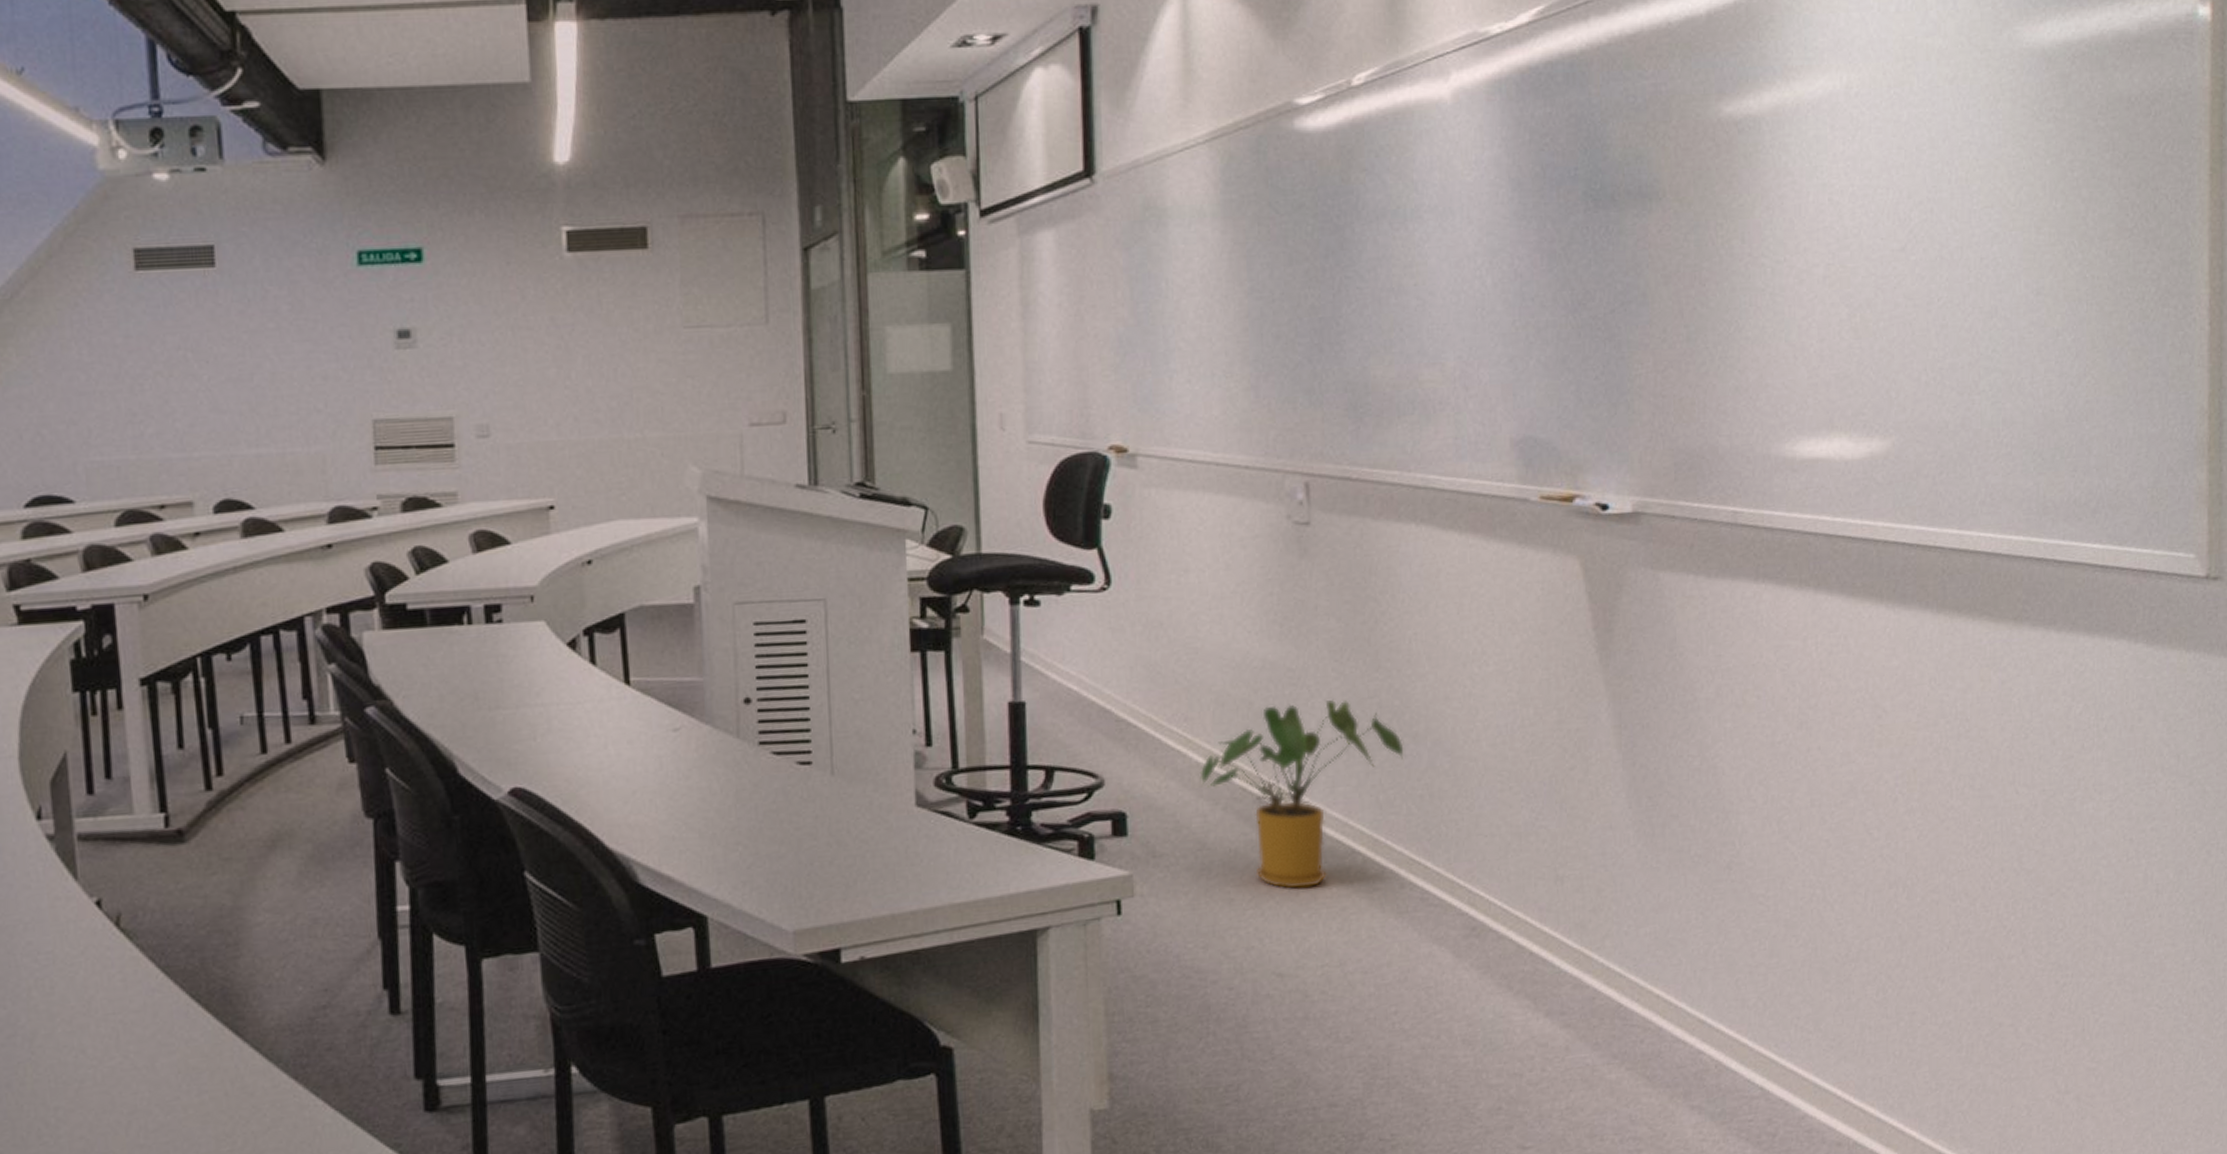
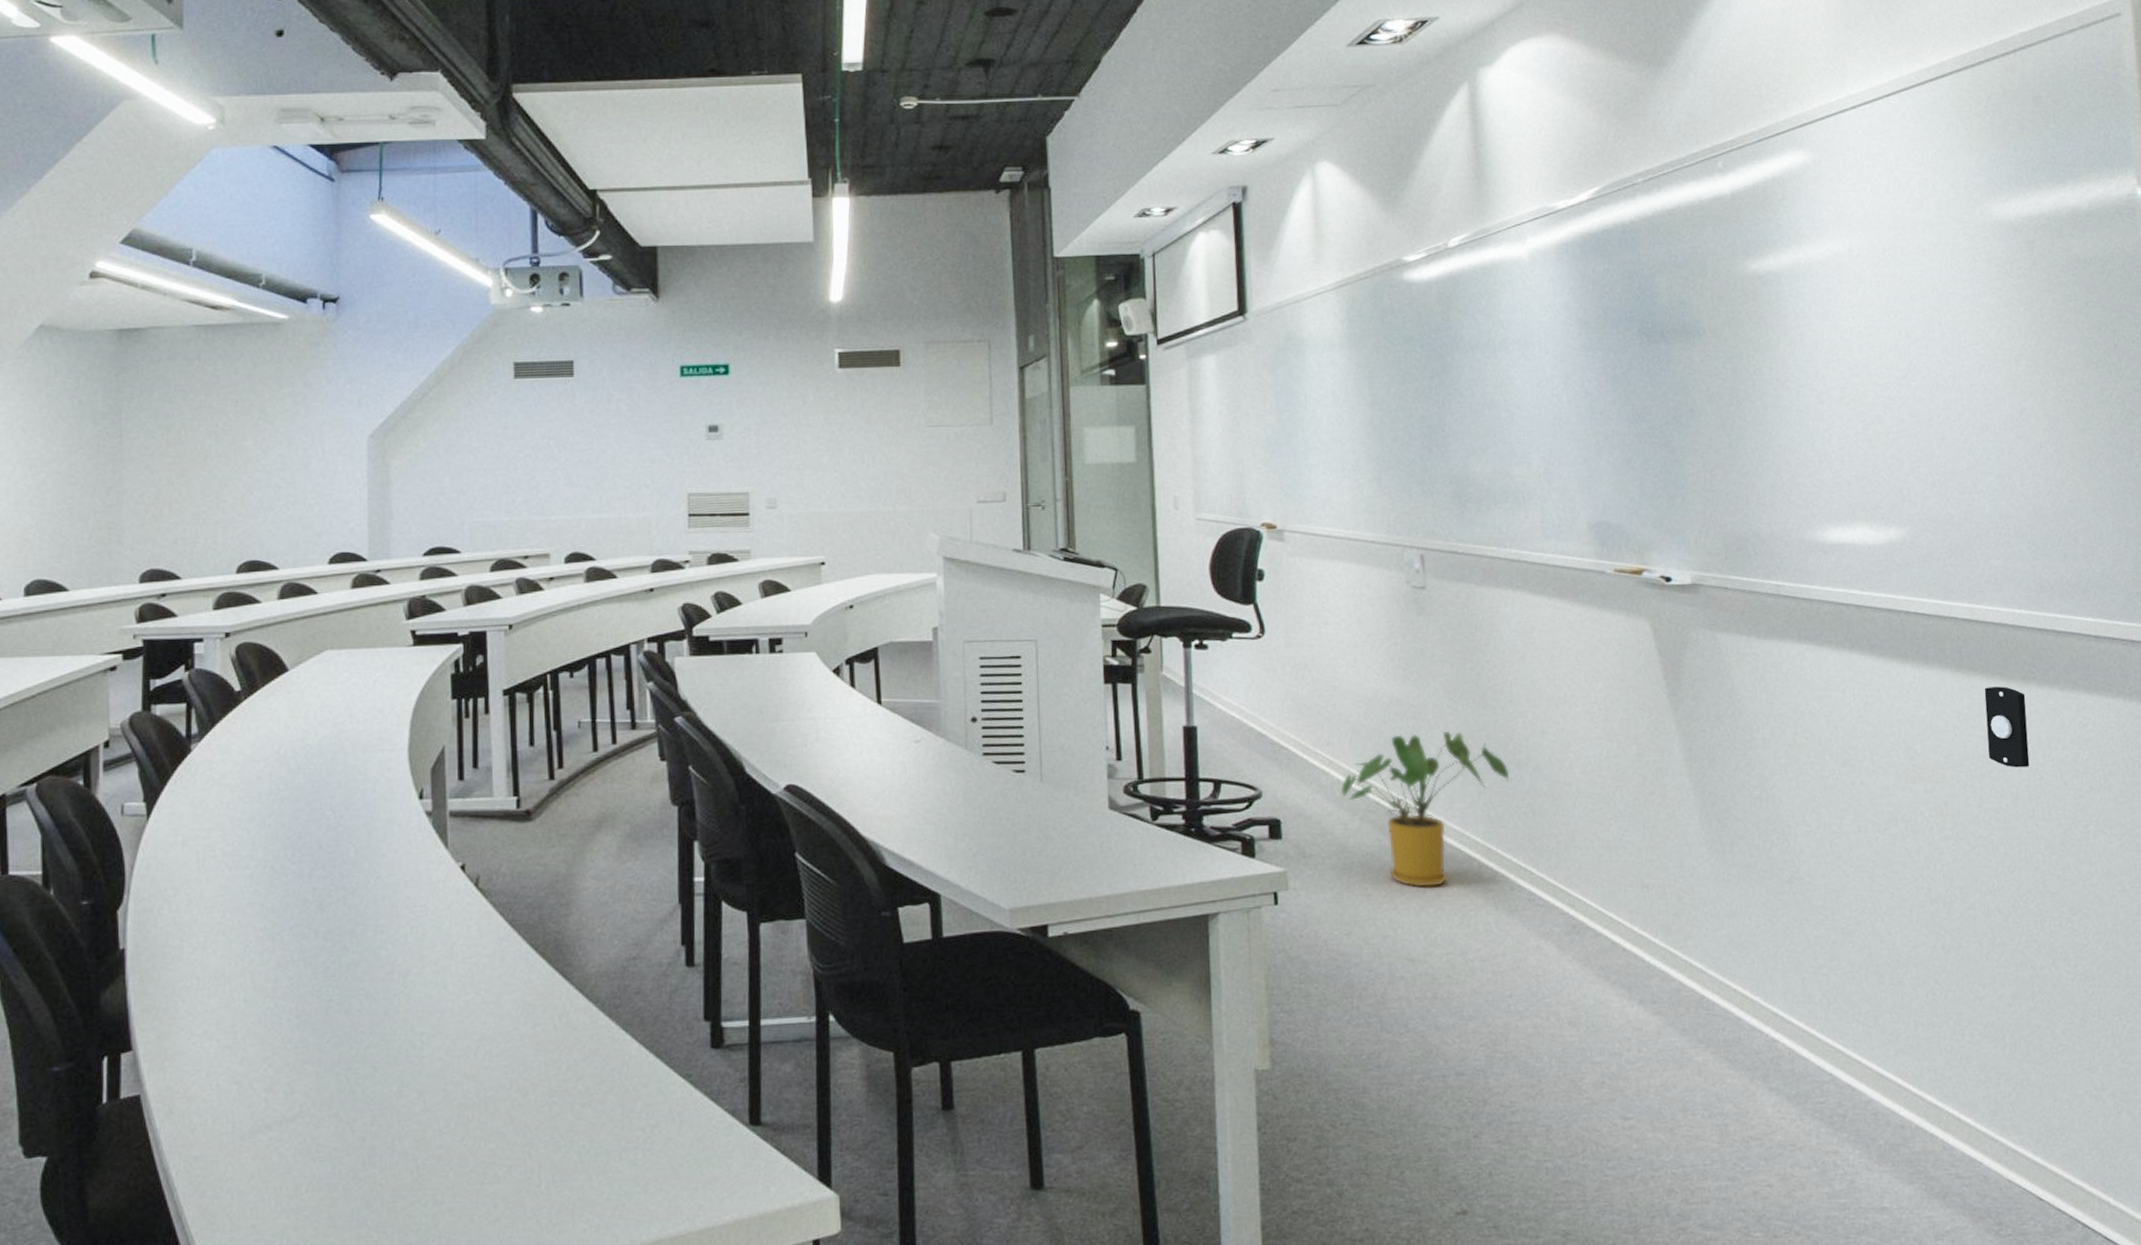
light switch: none [1967,628,2016,726] -> present [1984,686,2030,768]

